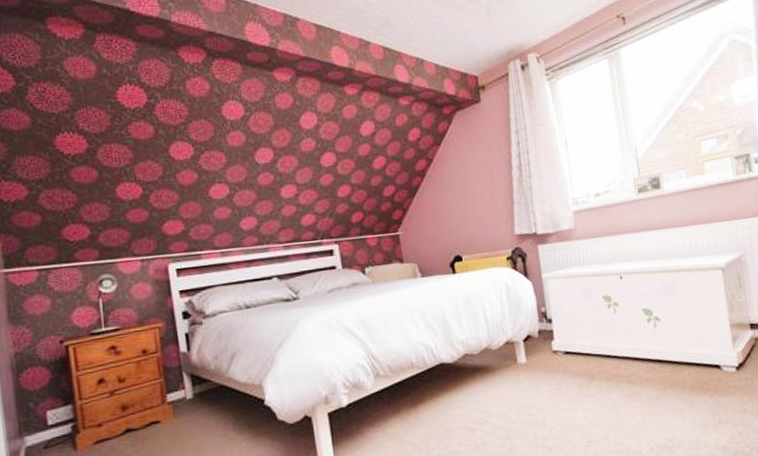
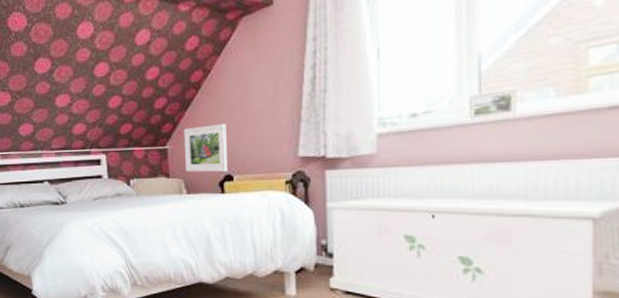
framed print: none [413,208,457,256] -> present [183,124,228,173]

